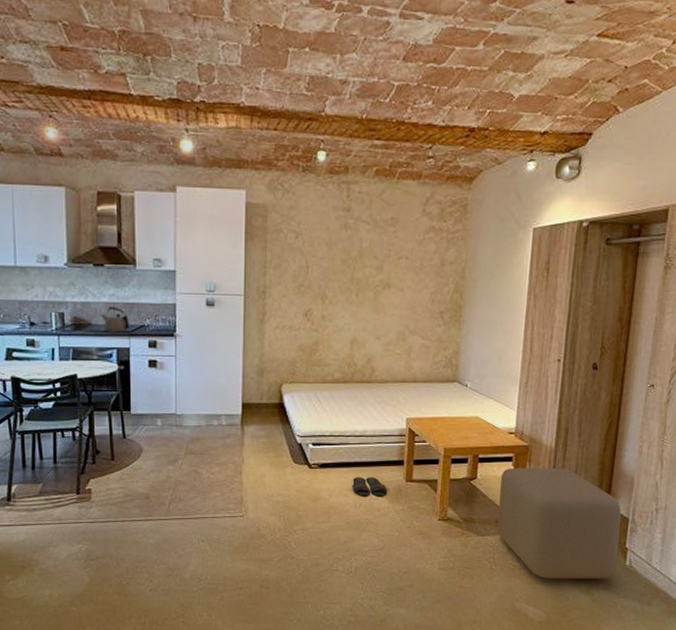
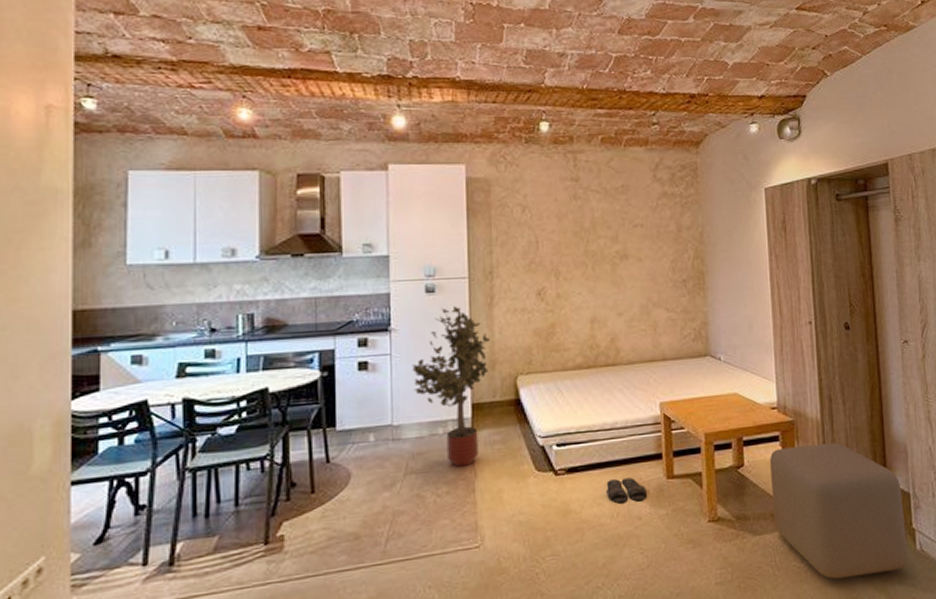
kettle: present [101,306,129,334] -> none [300,302,334,334]
potted tree: none [193,319,261,453] -> present [412,306,491,467]

